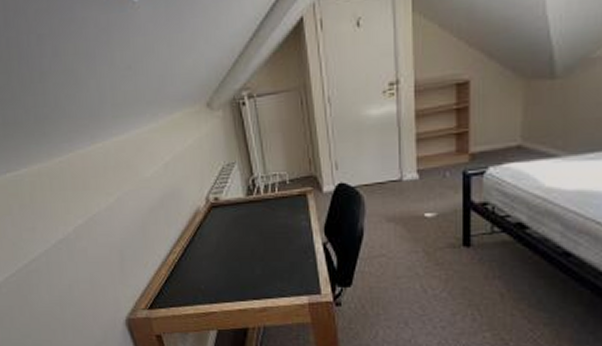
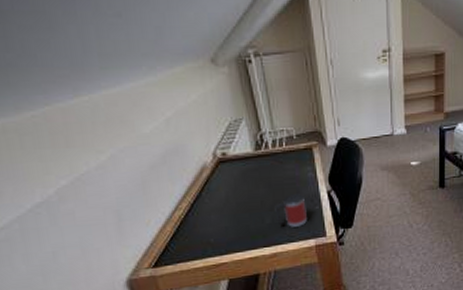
mug: none [265,243,301,281] -> present [275,193,308,227]

